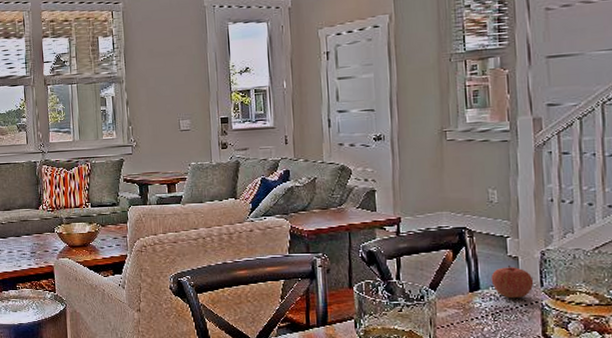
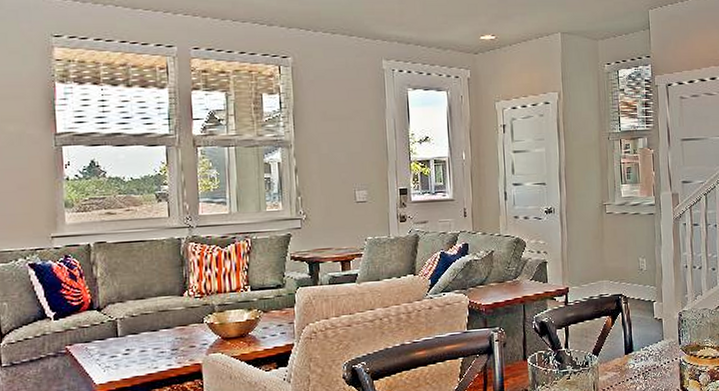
apple: present [491,264,534,299] -> none [642,326,674,358]

